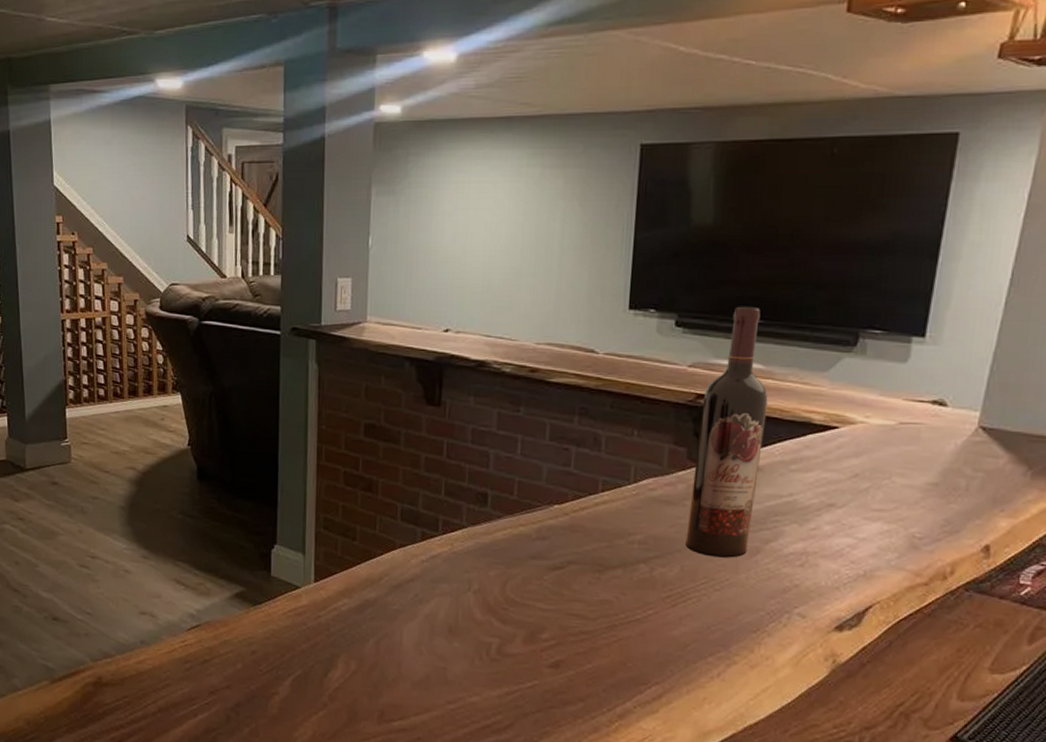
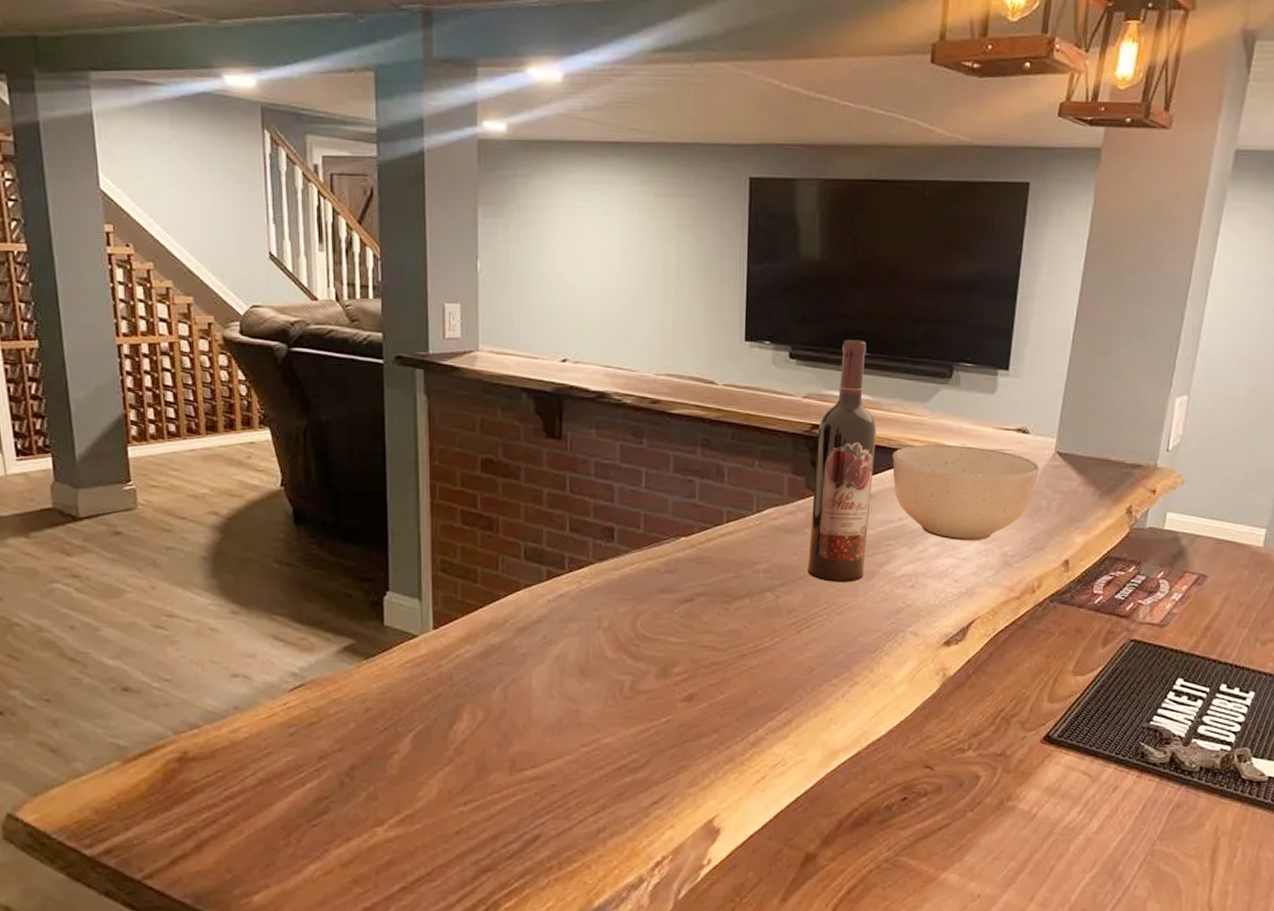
bowl: none [784,416,959,521] -> present [892,444,1040,541]

